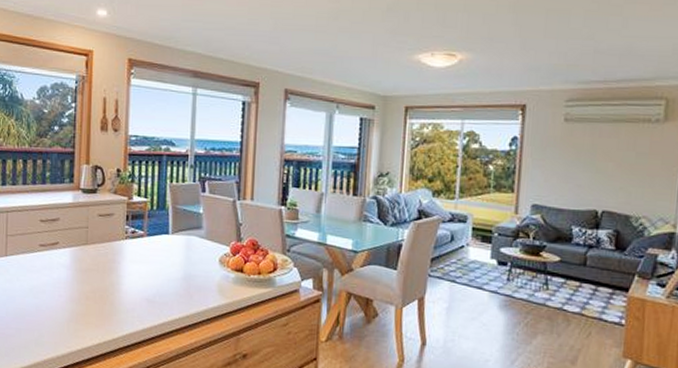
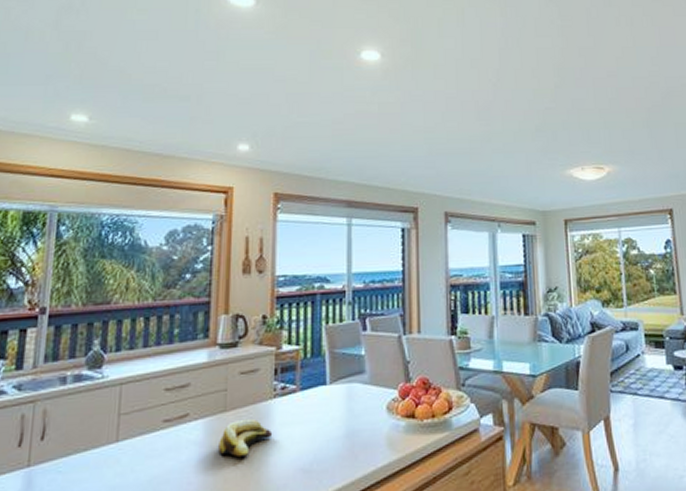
banana: none [82,252,124,283] -> present [218,418,273,458]

